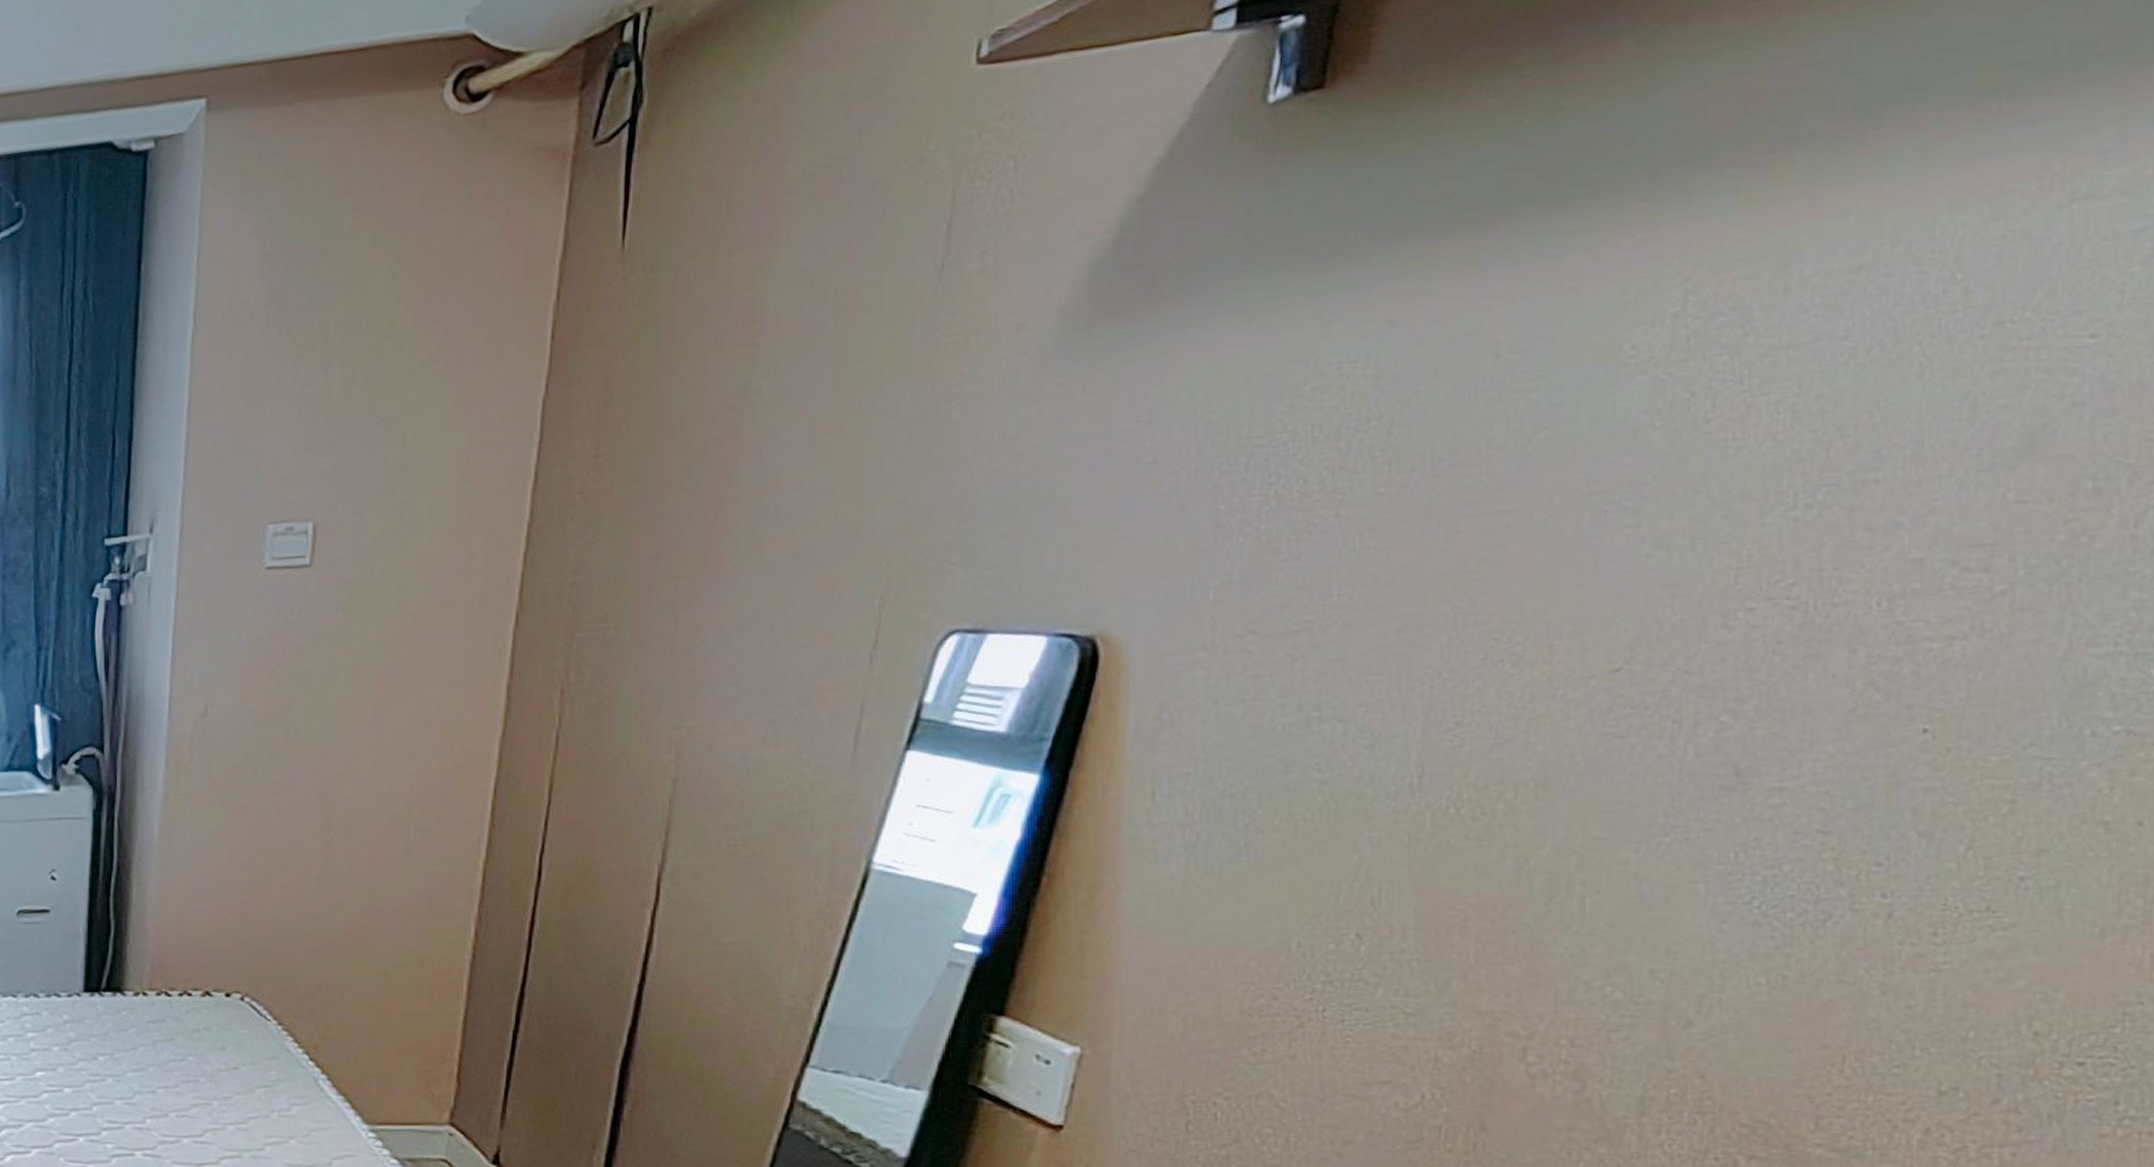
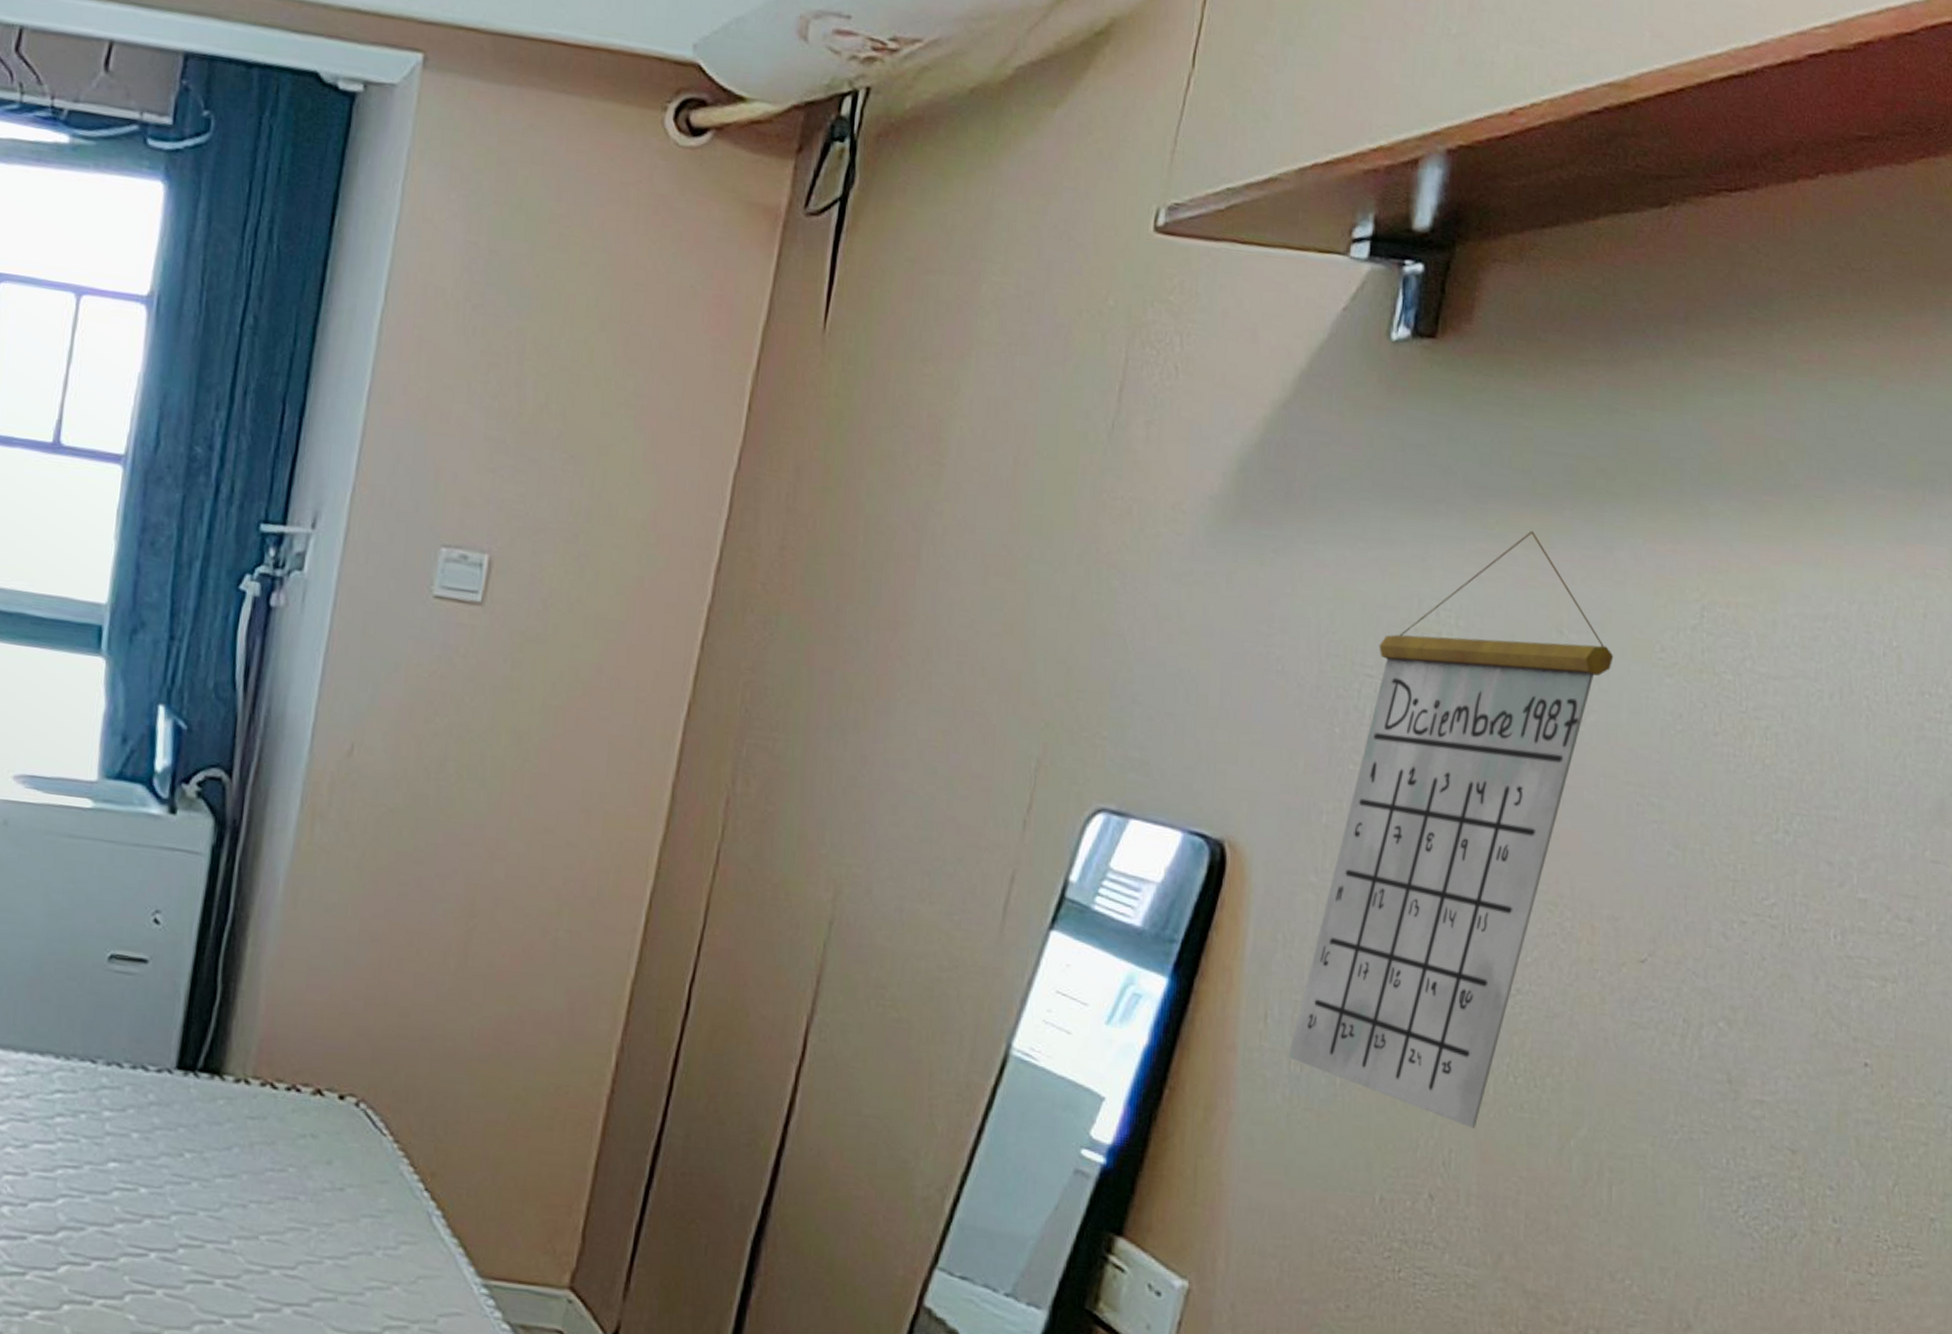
calendar: none [1182,258,1568,865] -> present [1288,530,1614,1128]

